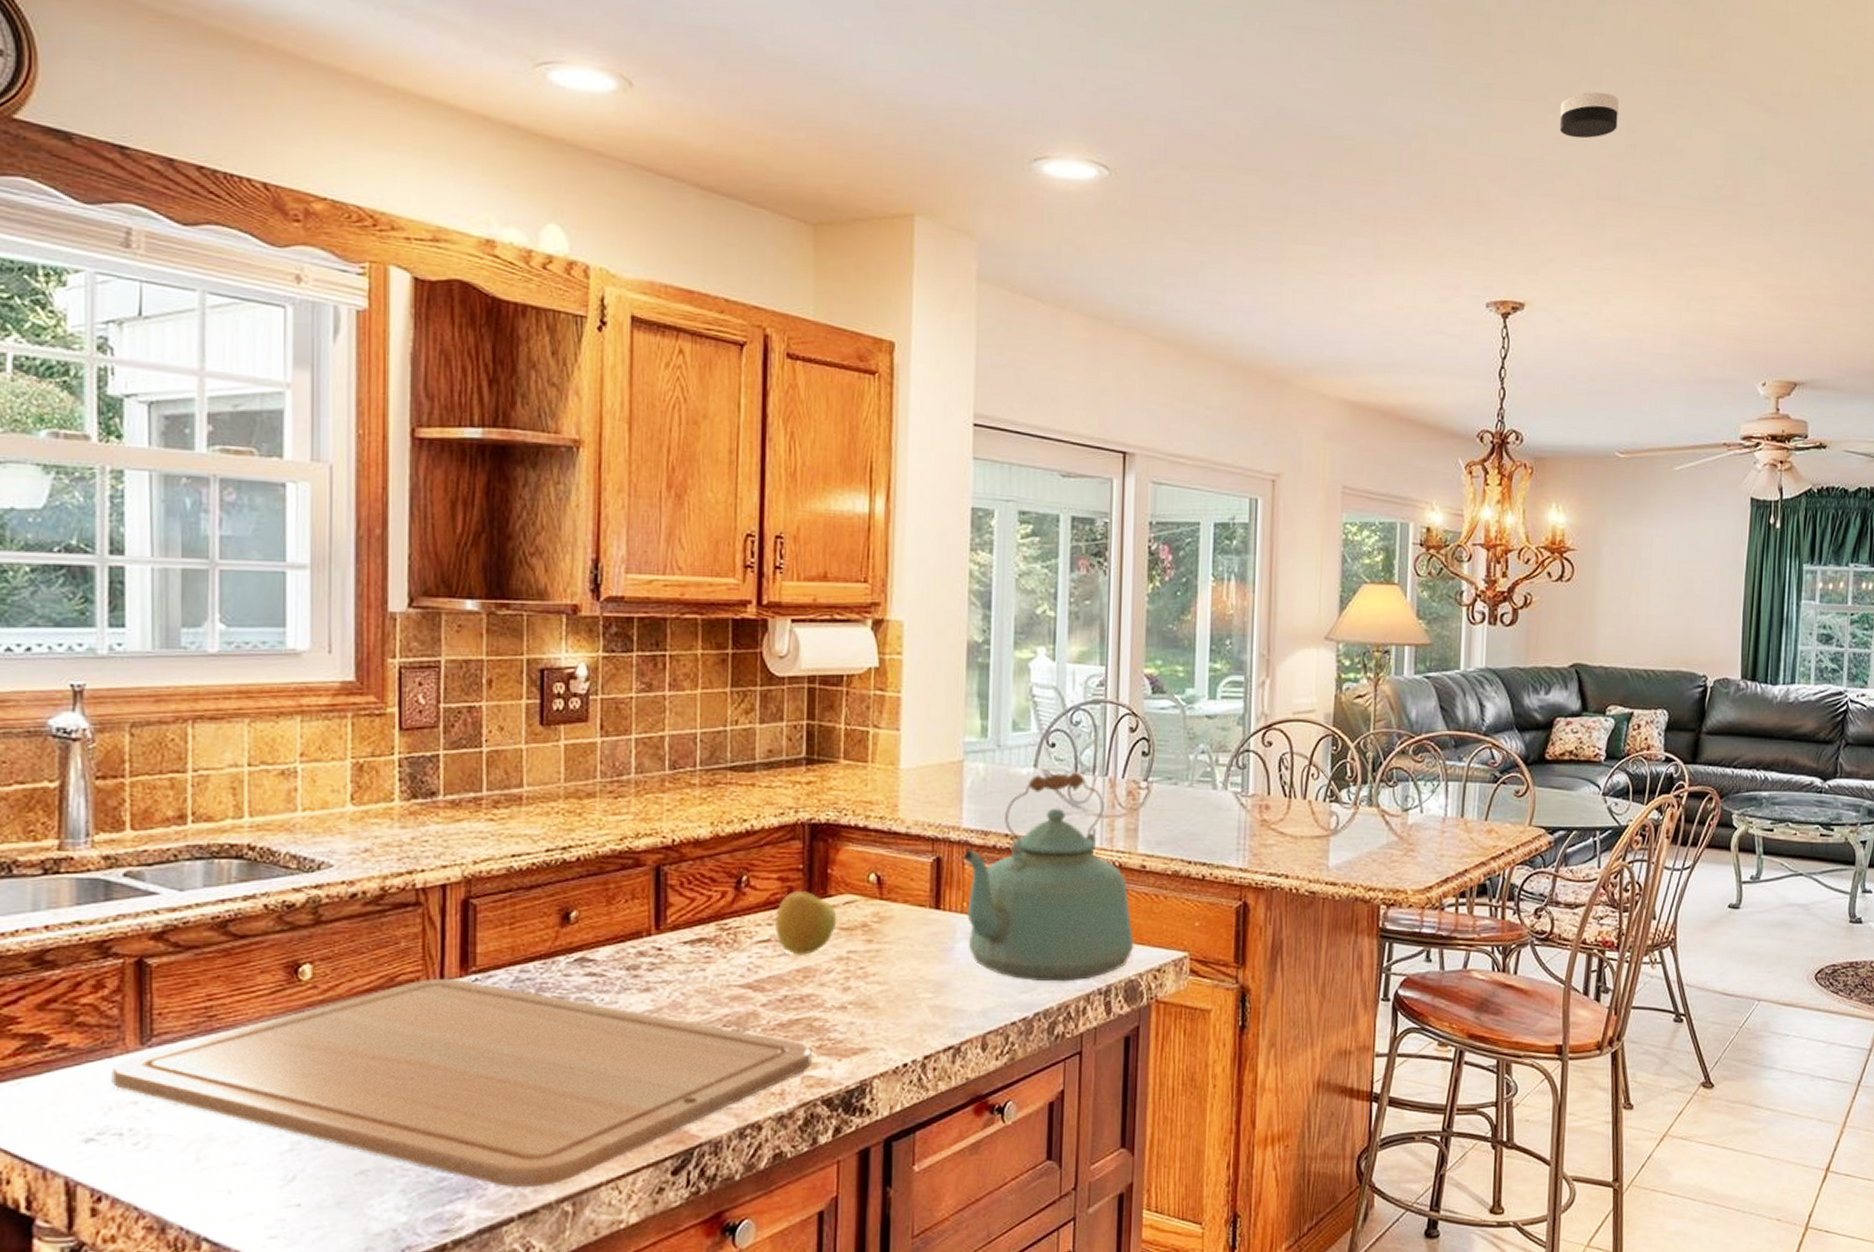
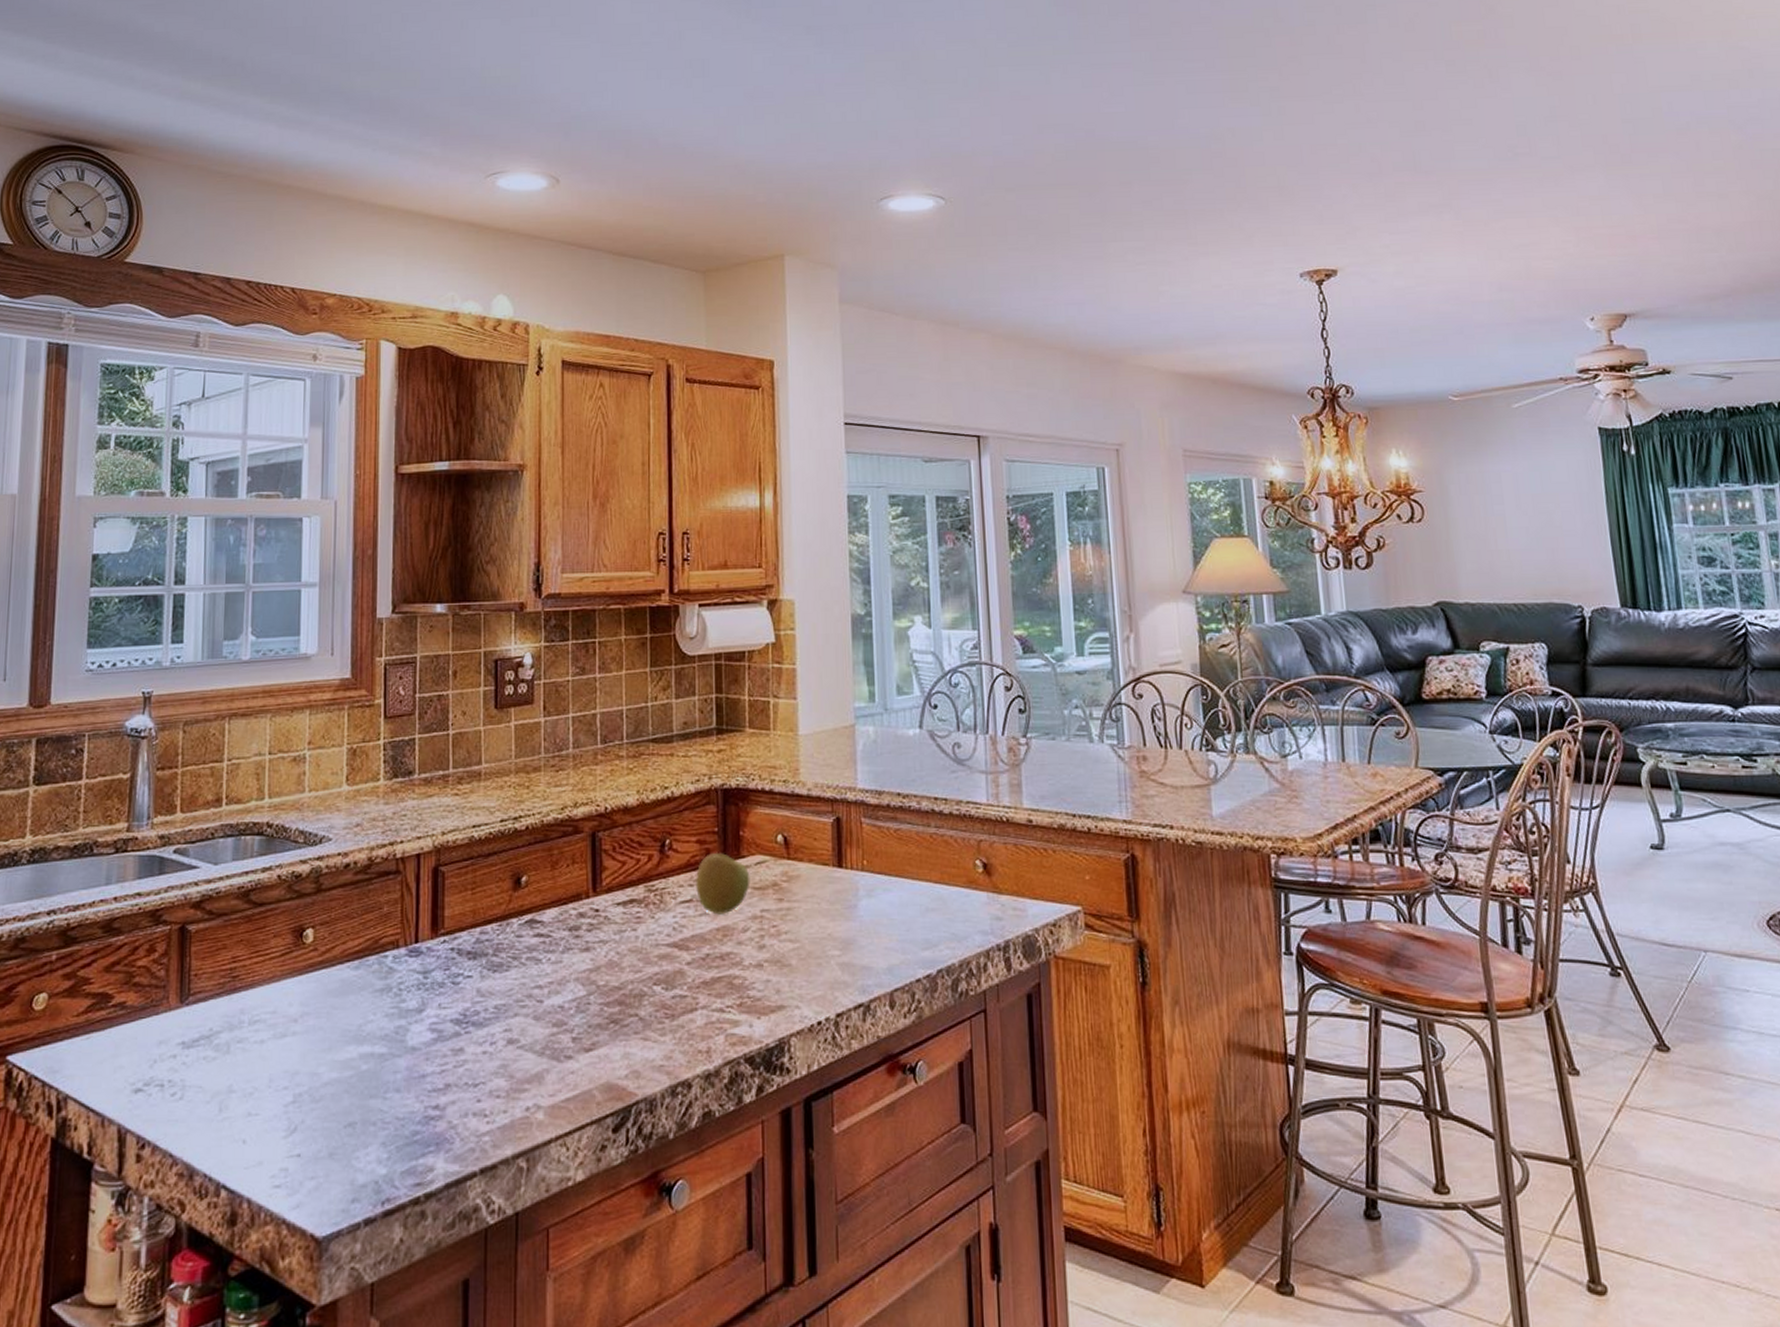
chopping board: present [111,979,812,1188] -> none [157,941,734,1143]
kettle: present [961,772,1134,982] -> none [859,731,1028,938]
smoke detector: present [1559,92,1619,139] -> none [1346,79,1404,122]

